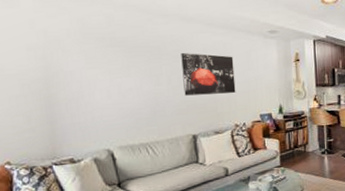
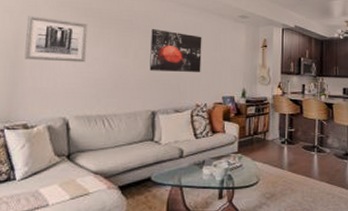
wall art: none [53,50,119,96] -> present [24,15,88,63]

